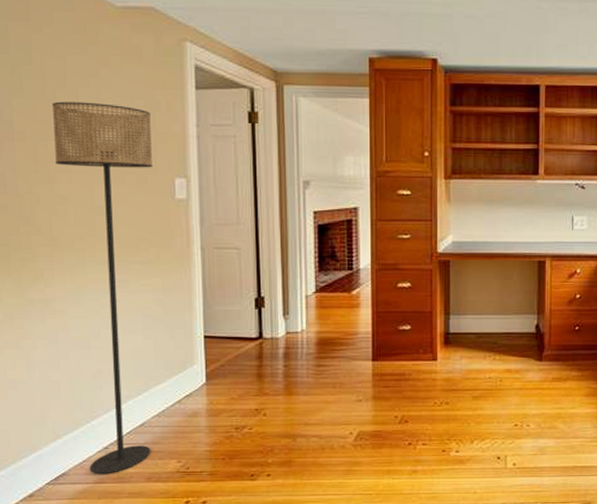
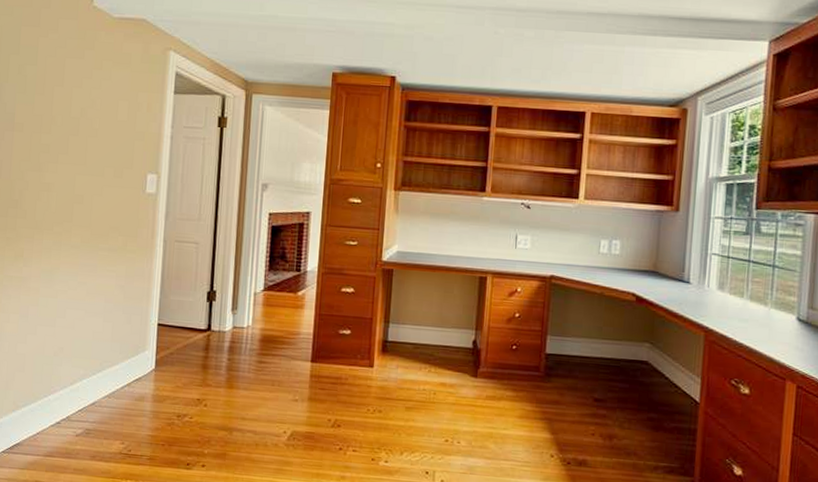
floor lamp: present [51,101,154,475] -> none [41,98,132,449]

